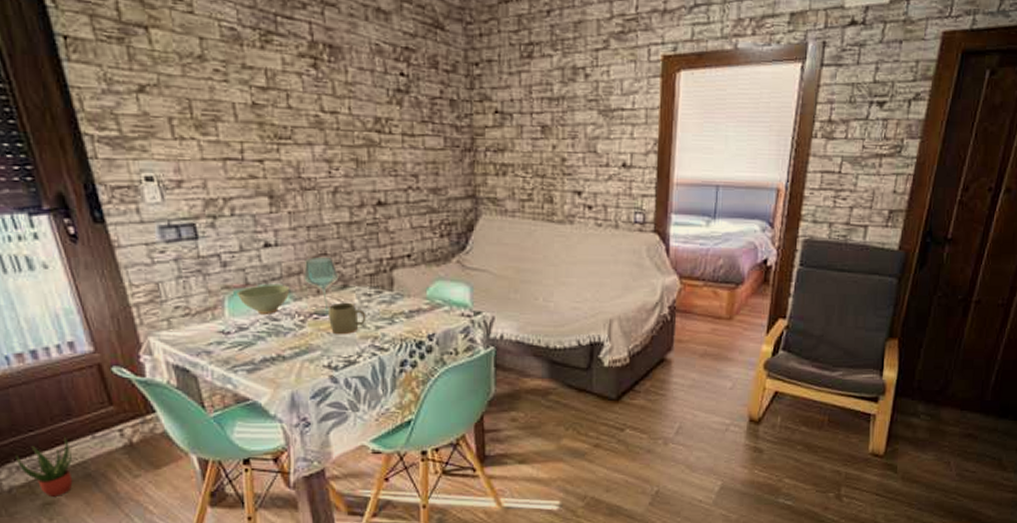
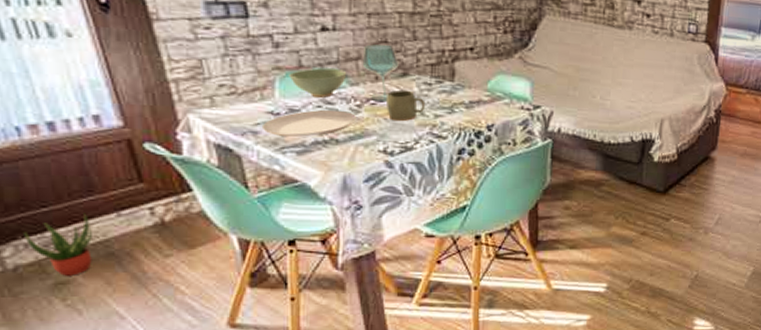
plate: none [215,326,301,356] -> present [263,109,356,138]

